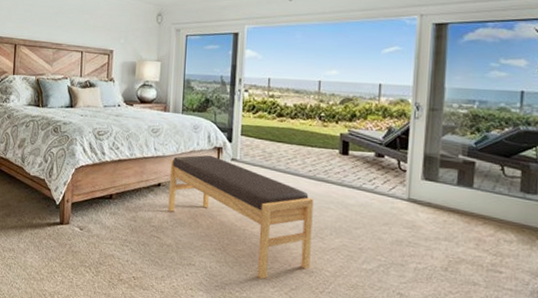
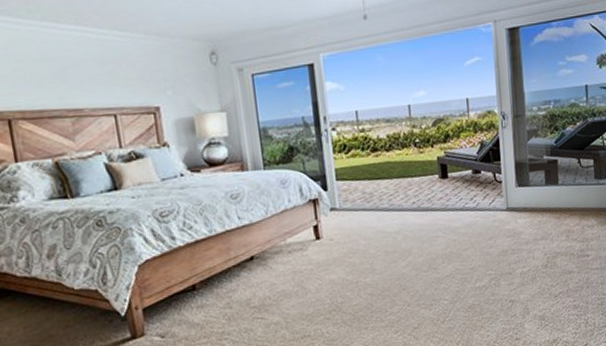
bench: present [167,155,314,280] -> none [260,210,428,329]

